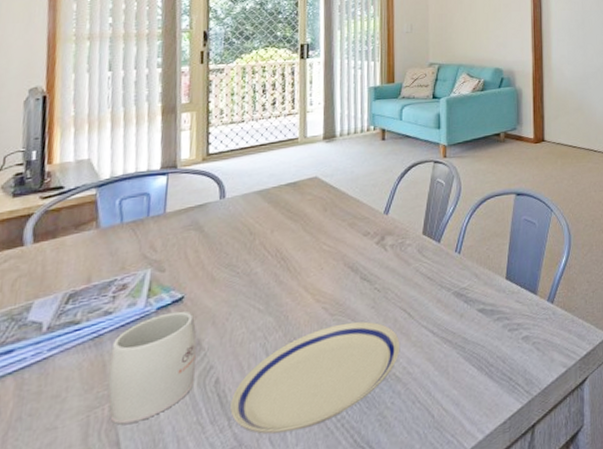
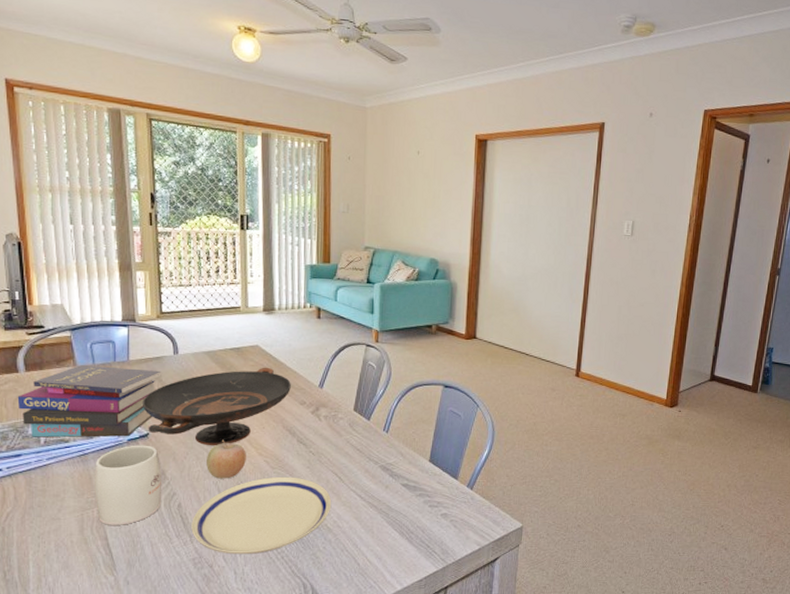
books: none [17,219,204,325] -> present [17,365,162,438]
decorative bowl: none [178,199,353,300] -> present [143,367,291,445]
fruit: none [253,290,301,339] -> present [206,439,246,479]

